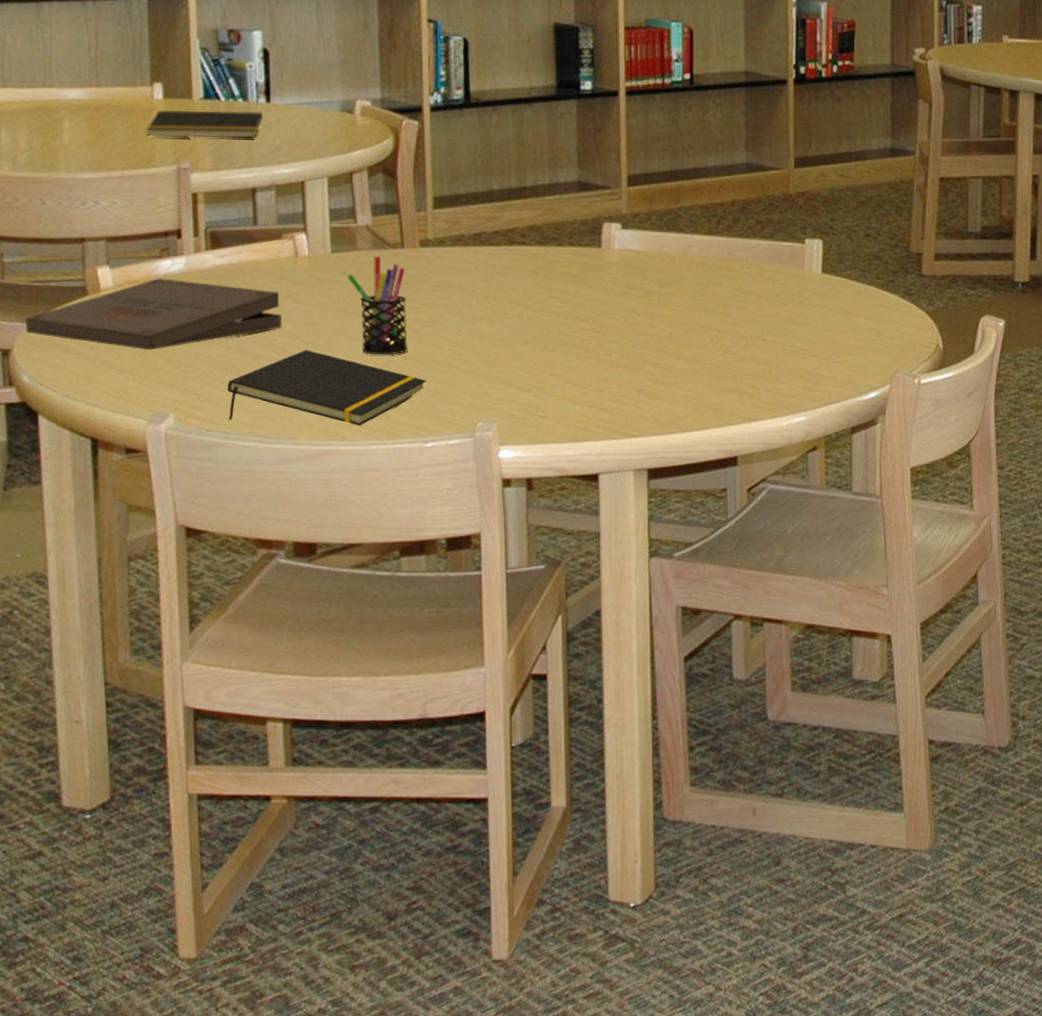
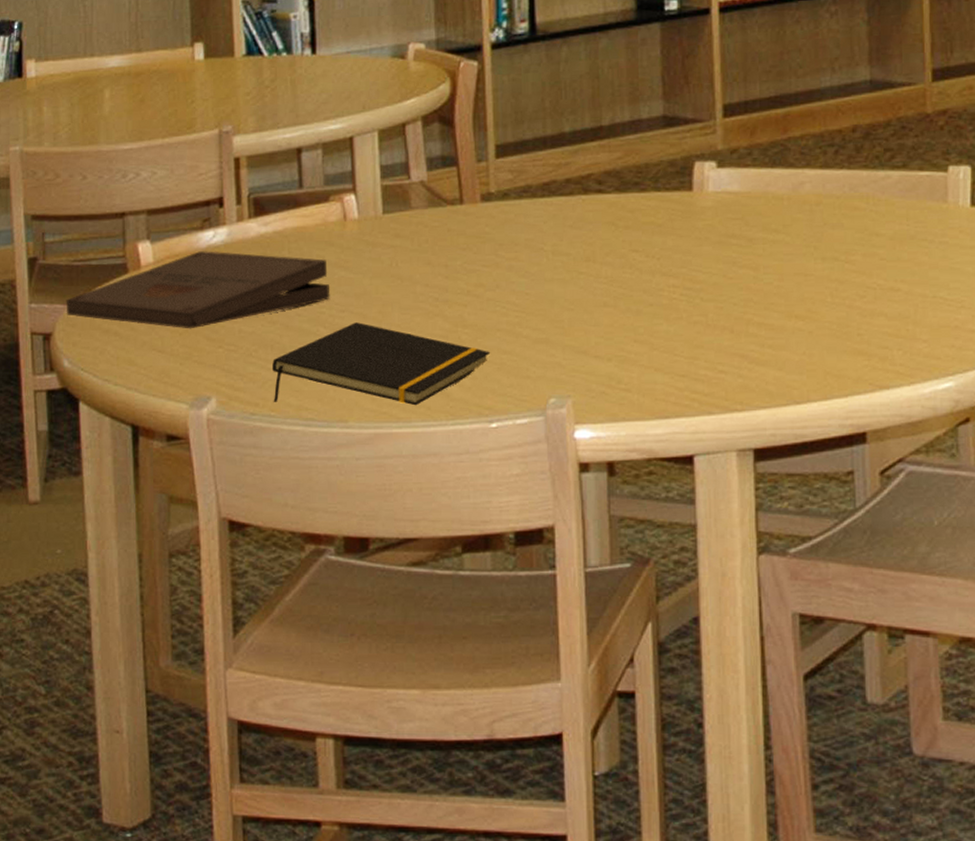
notepad: present [147,109,263,138] -> none [188,64,308,99]
pen holder: present [347,257,408,355] -> none [401,215,468,325]

